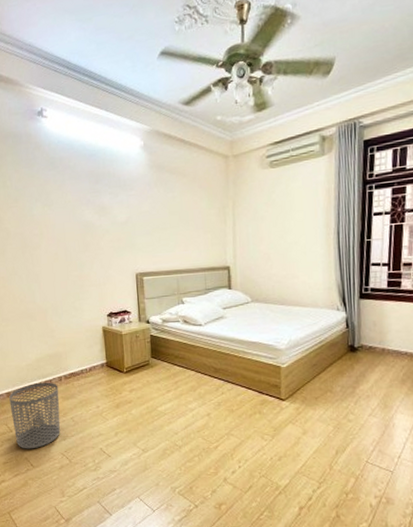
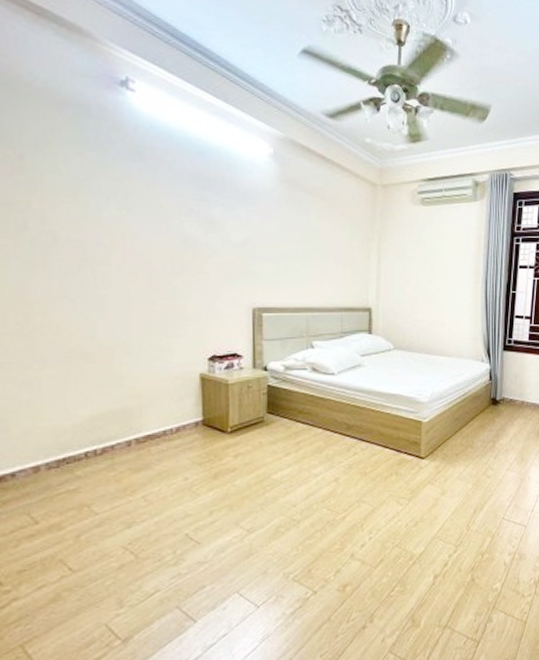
waste bin: present [9,382,60,449] -> none [37,448,125,547]

